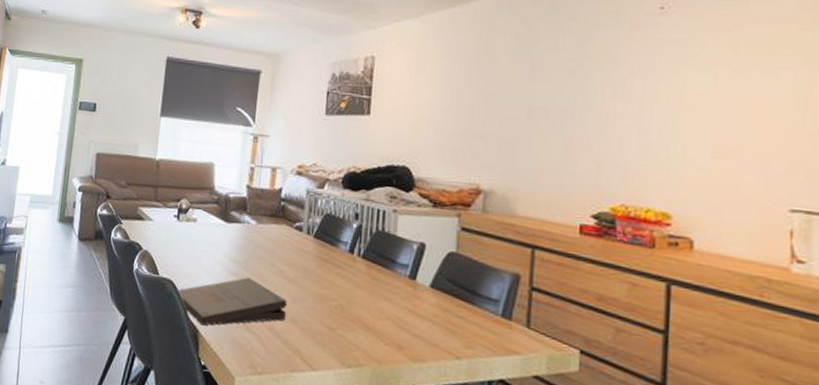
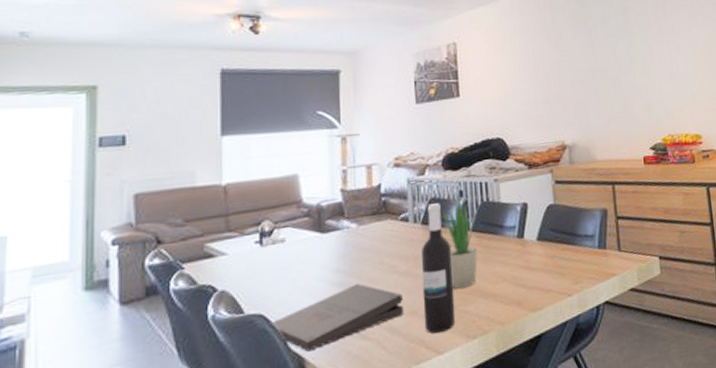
wine bottle: none [302,219,340,350] -> present [420,203,456,334]
potted plant: none [334,217,368,314] -> present [442,195,478,289]

